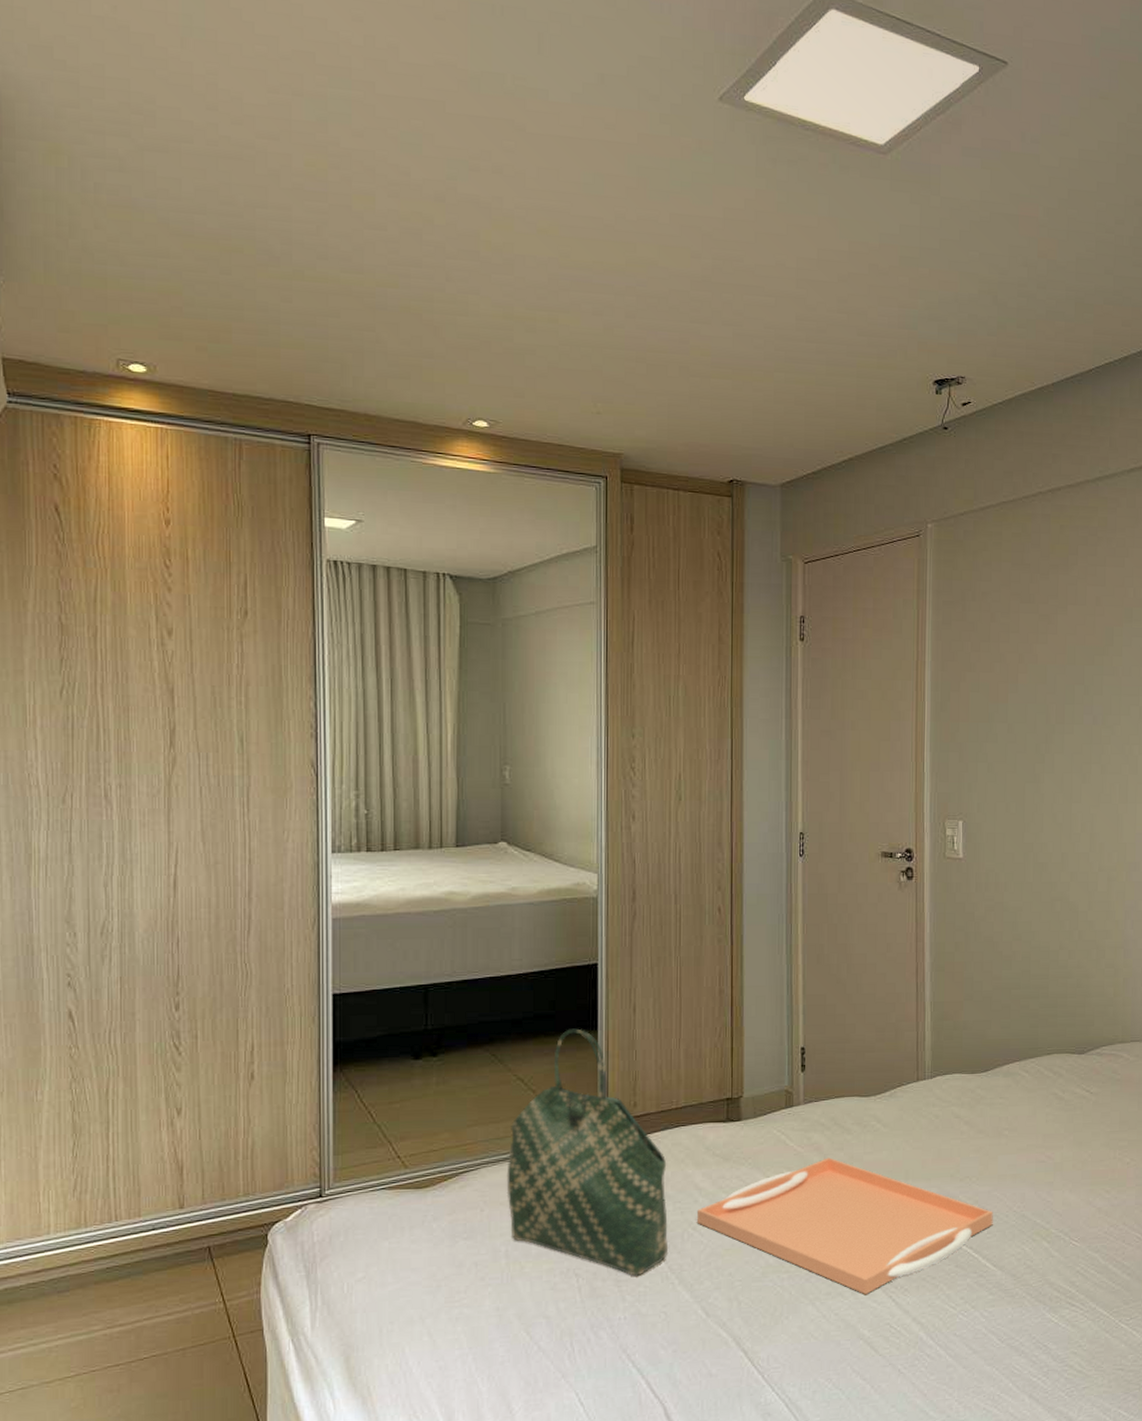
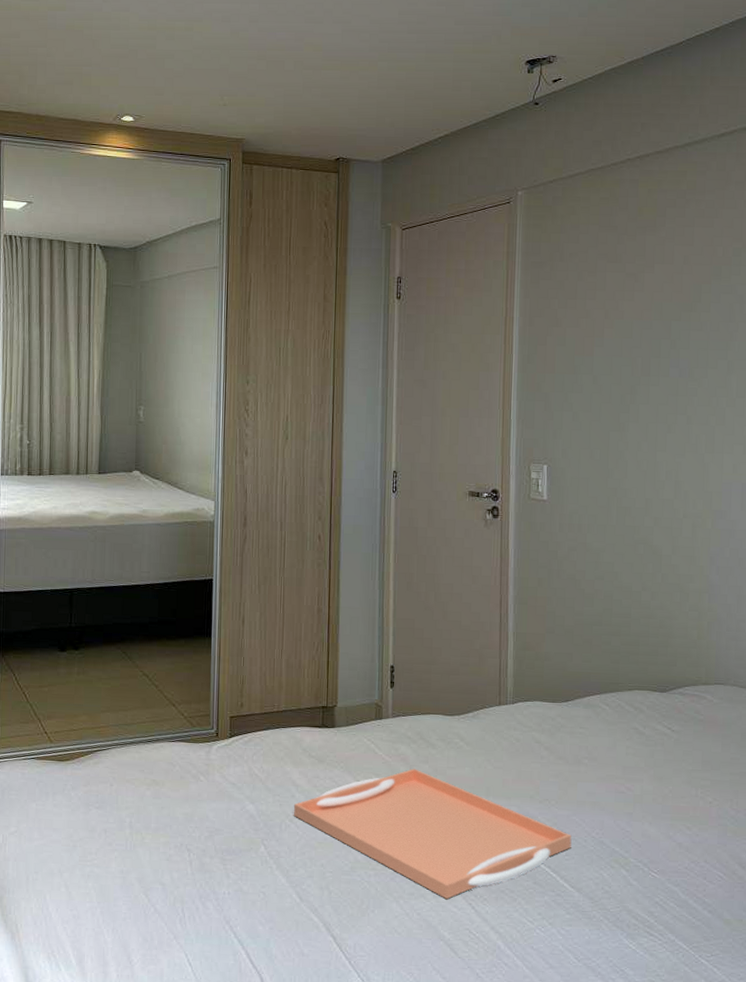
tote bag: present [507,1028,669,1276] -> none [132,634,268,857]

